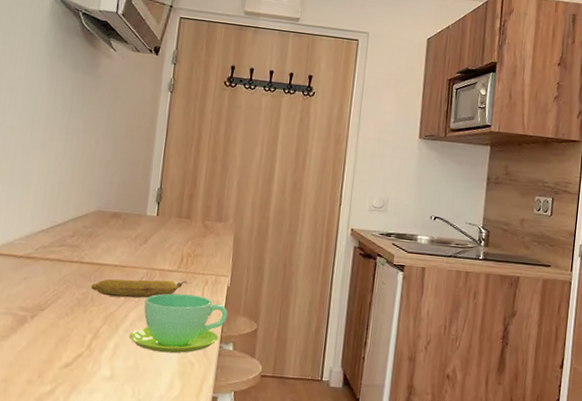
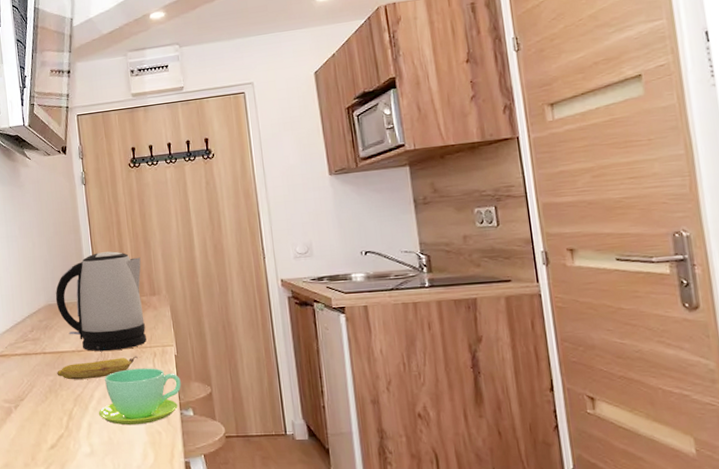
kettle: none [108,166,215,272] -> present [55,251,147,352]

